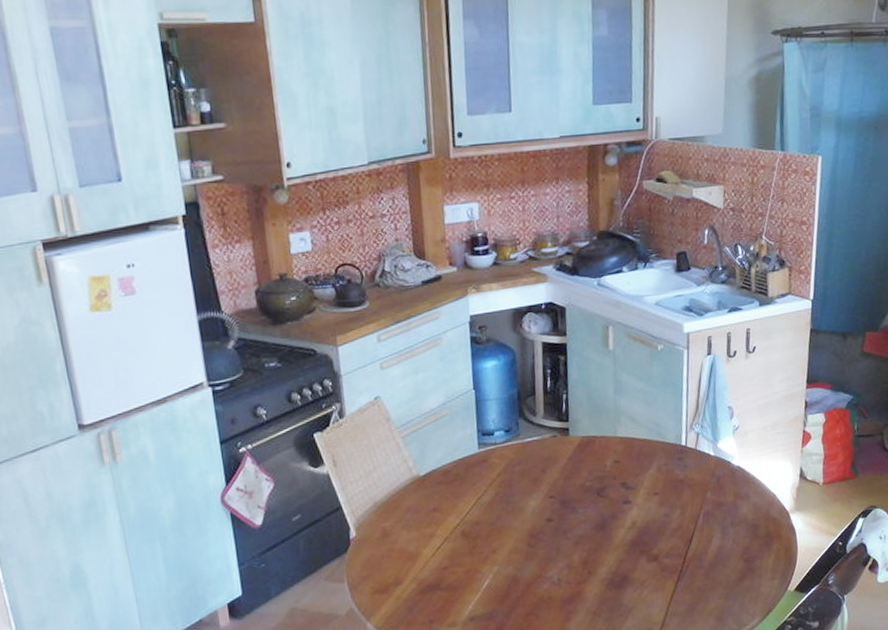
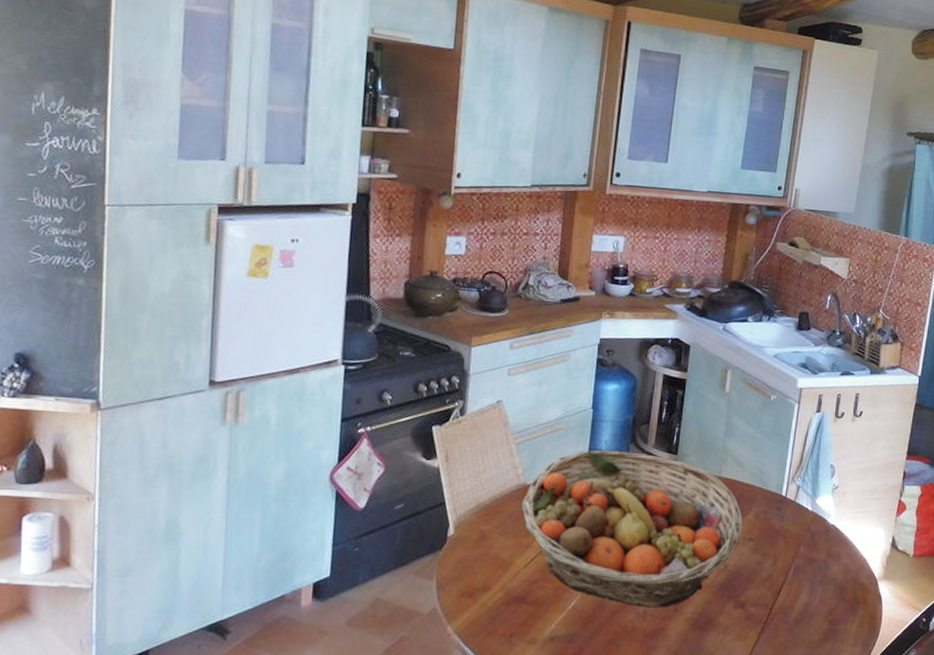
fruit basket: none [418,425,647,576] -> present [521,450,743,608]

